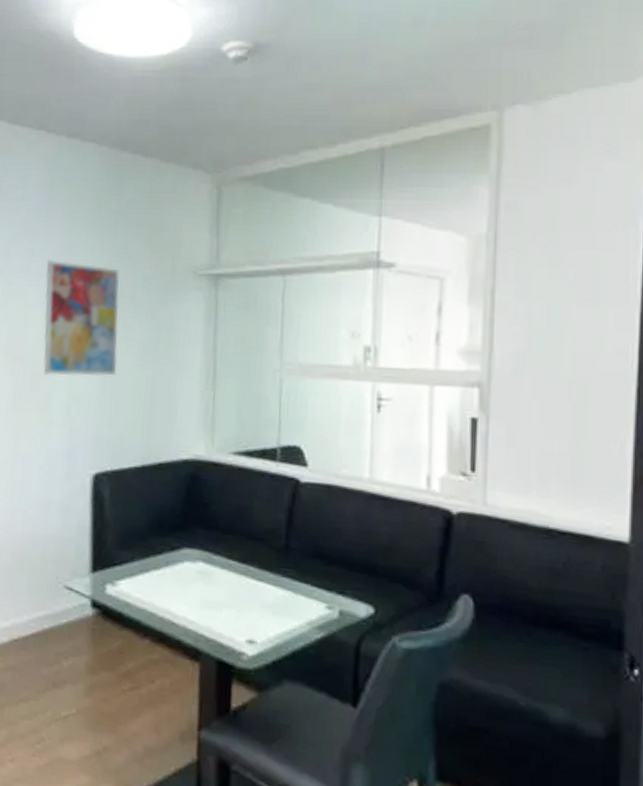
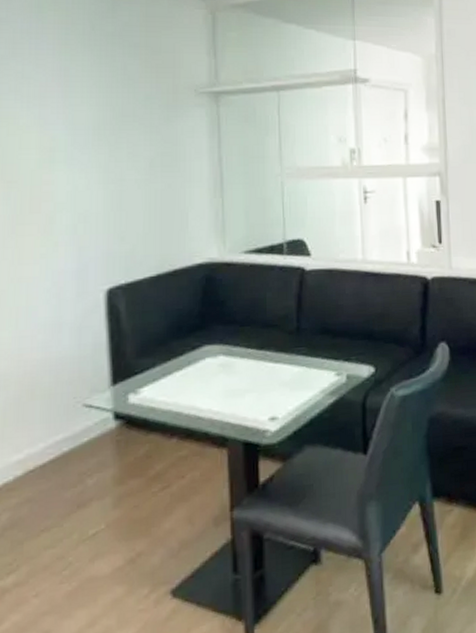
wall art: present [43,259,120,376] -> none [39,81,125,197]

